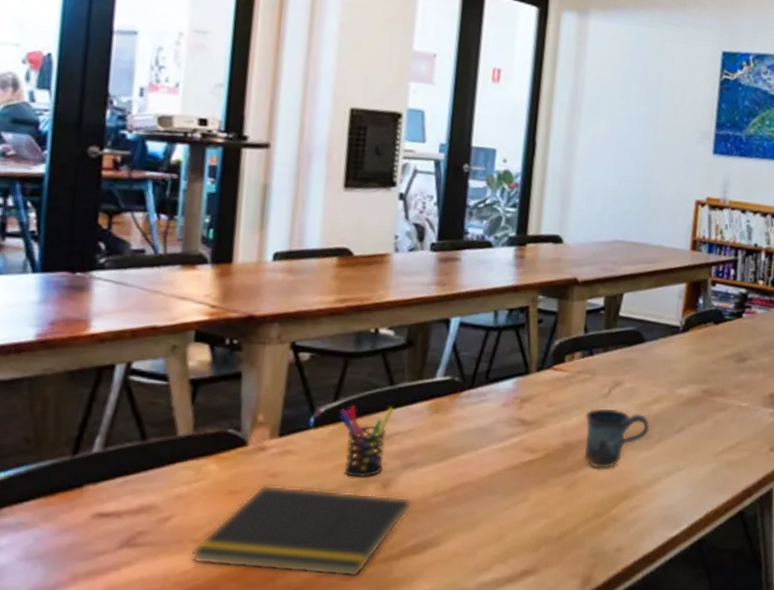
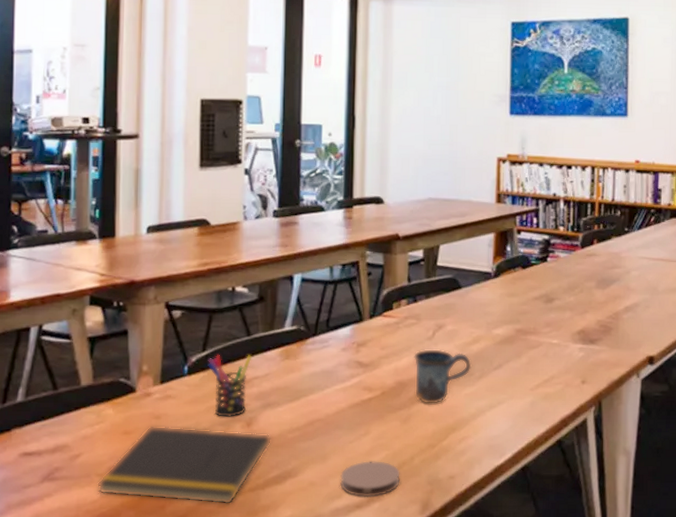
coaster: none [490,530,561,571] -> present [340,461,400,498]

